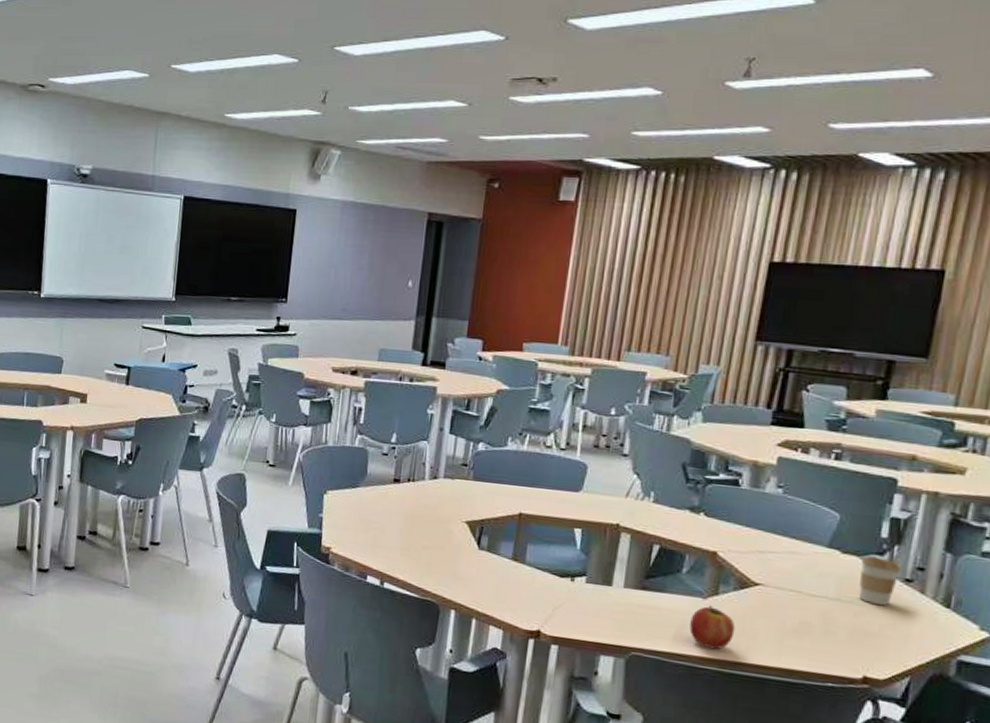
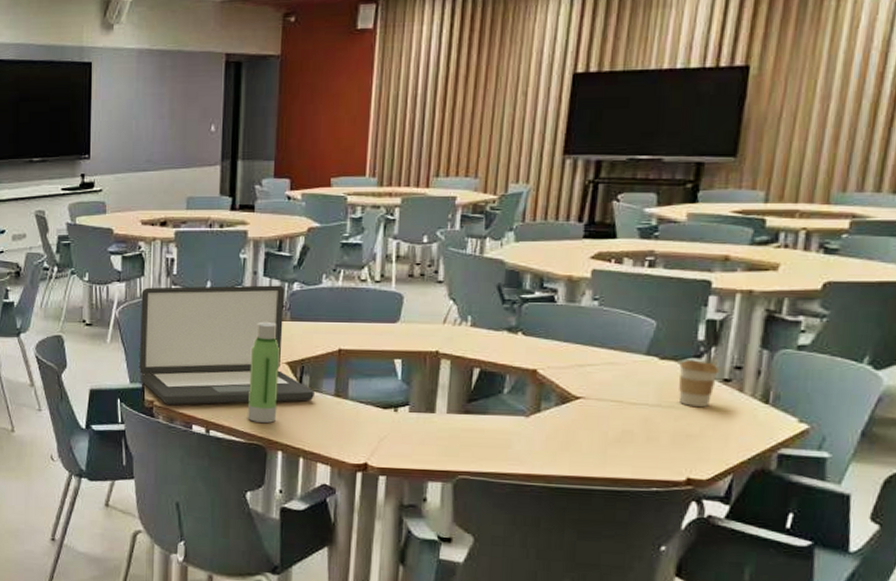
laptop: none [319,434,492,562] -> present [140,285,314,405]
water bottle: none [422,479,460,581] -> present [247,322,279,424]
fruit: present [689,605,736,650] -> none [514,423,559,466]

